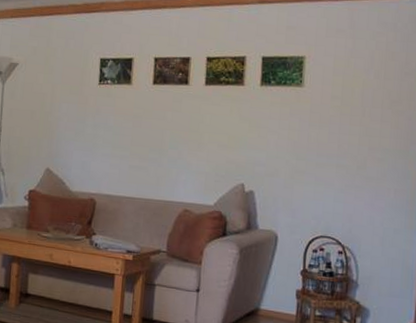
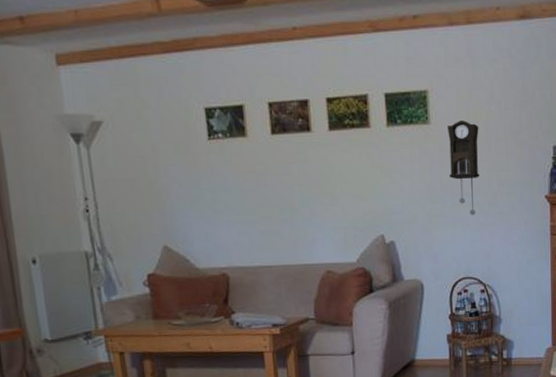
pendulum clock: none [318,86,354,177] -> present [448,121,479,216]

